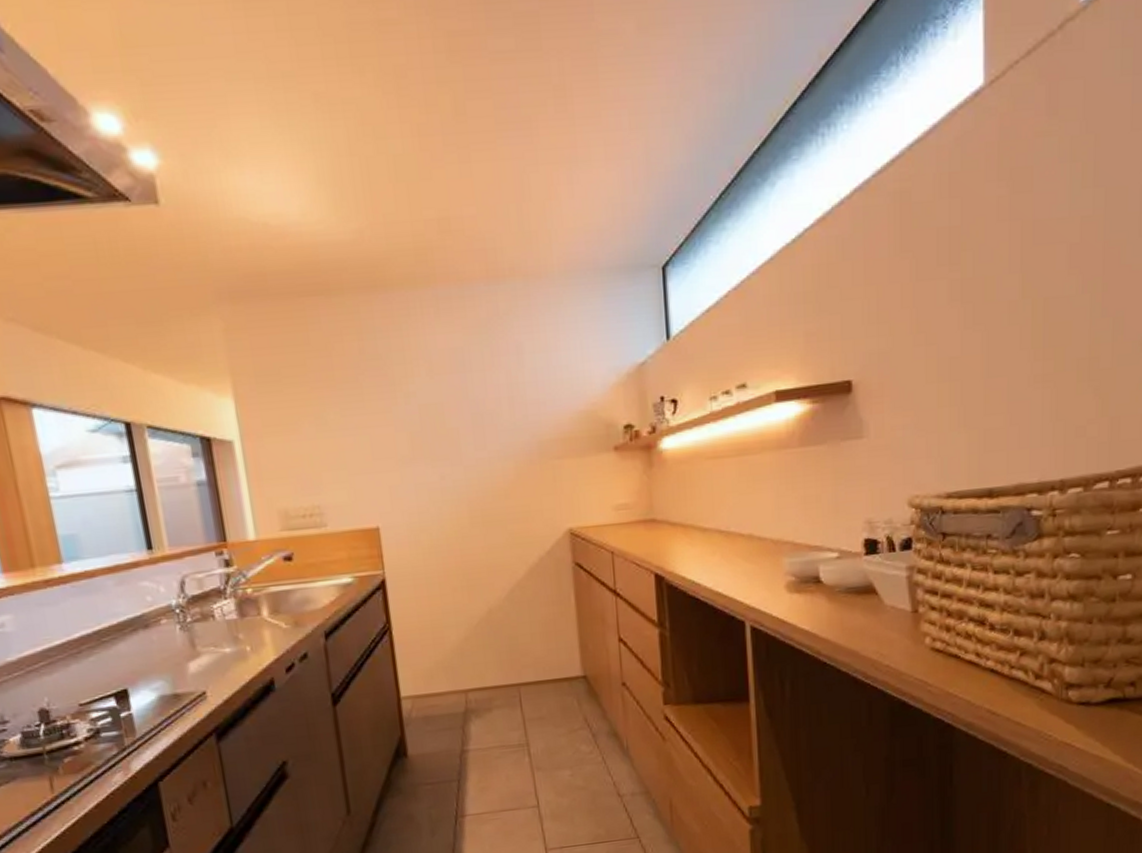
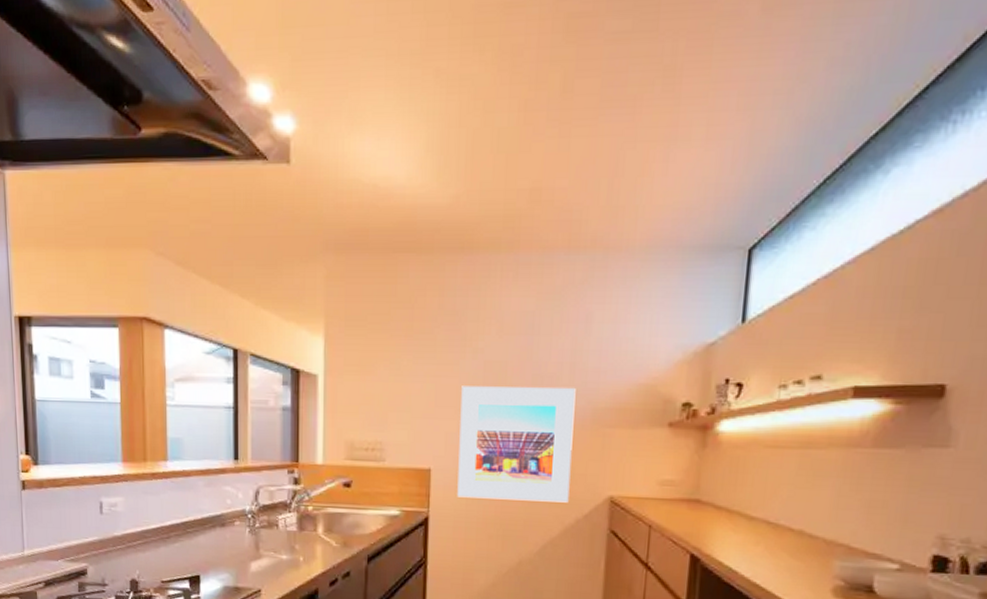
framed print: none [398,422,529,553] -> present [457,386,576,503]

